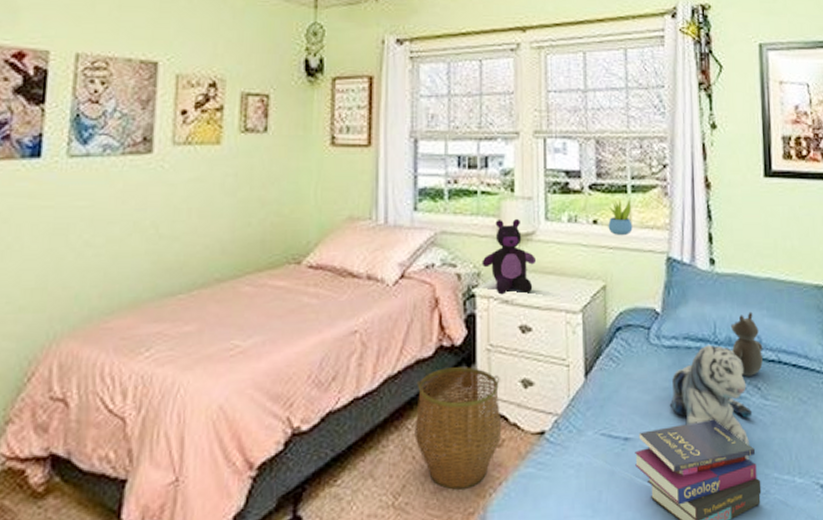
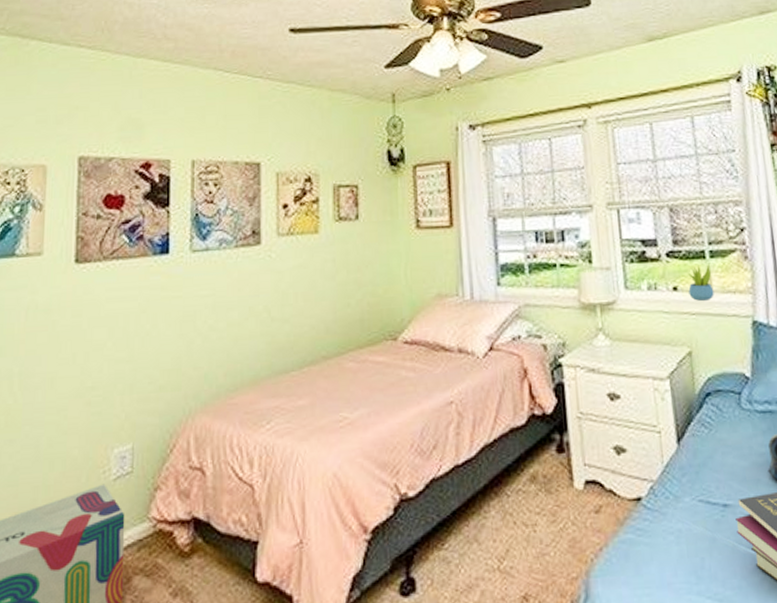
basket: present [414,366,502,490] -> none [512,434,599,555]
stuffed animal: present [482,218,537,295] -> none [566,288,620,364]

